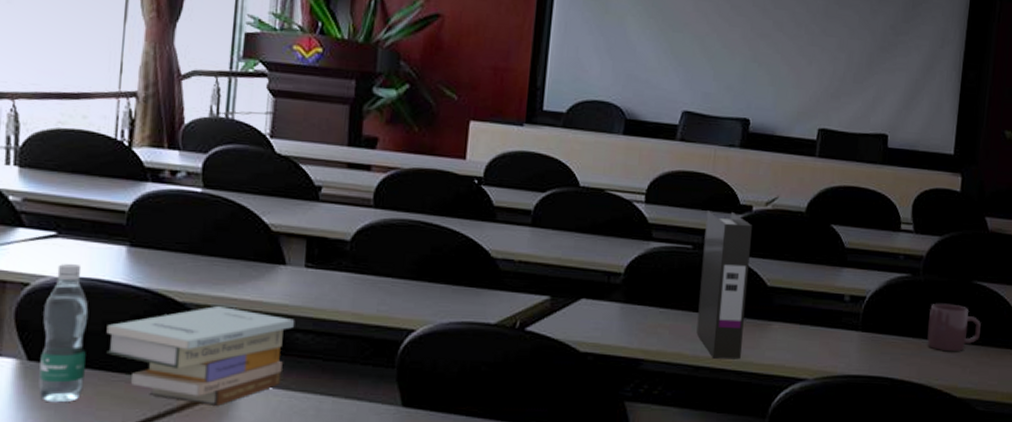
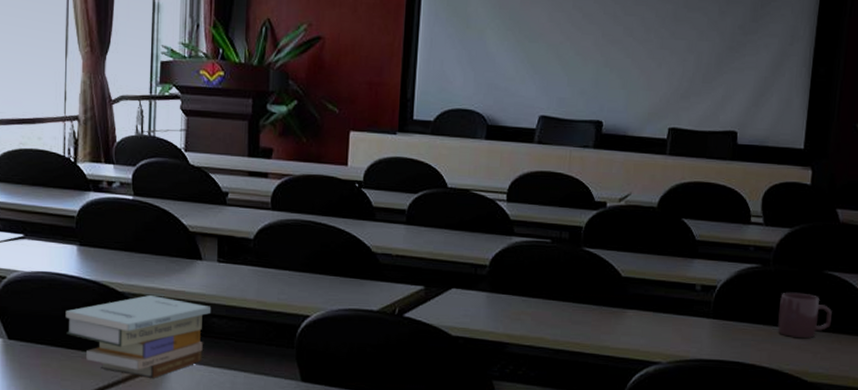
bottle: present [38,264,90,403] -> none [17,261,51,374]
binder: present [696,211,752,360] -> none [556,207,607,344]

